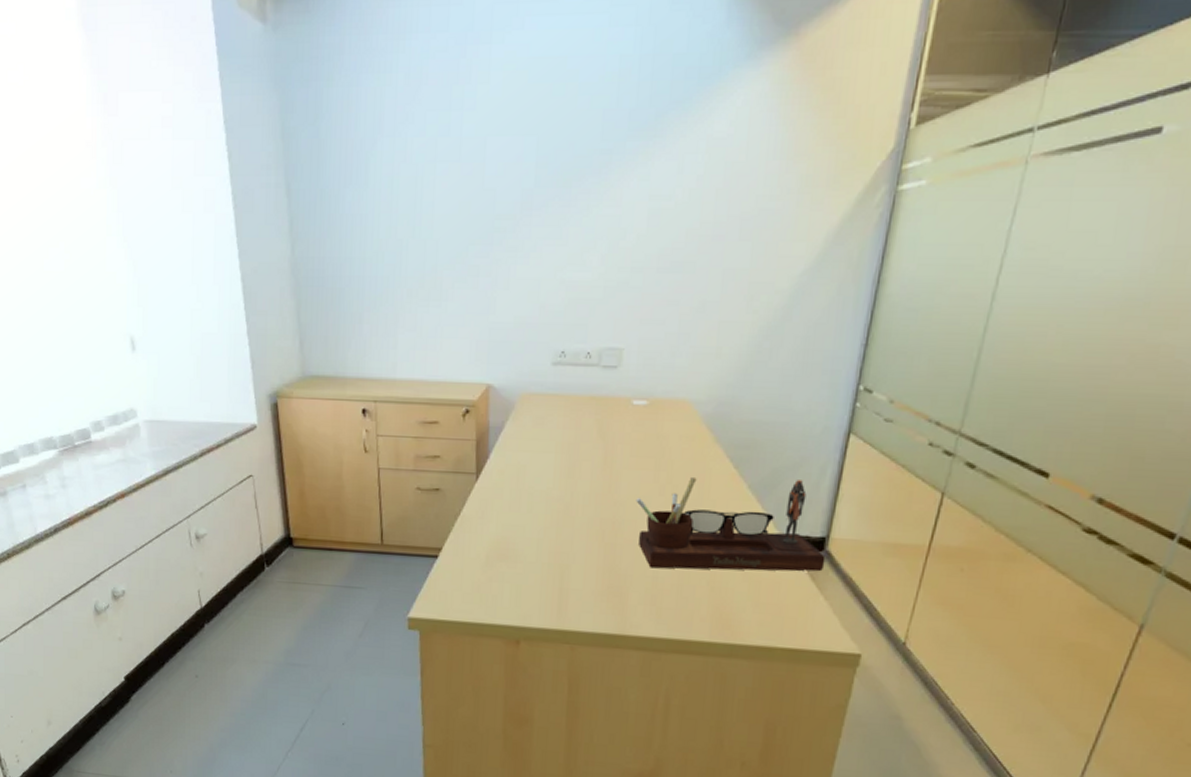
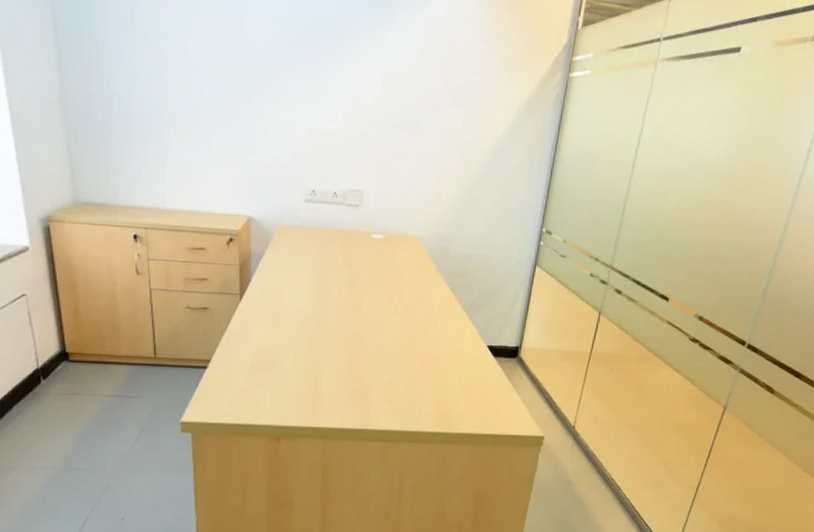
desk organizer: present [636,478,826,572] -> none [375,299,519,374]

